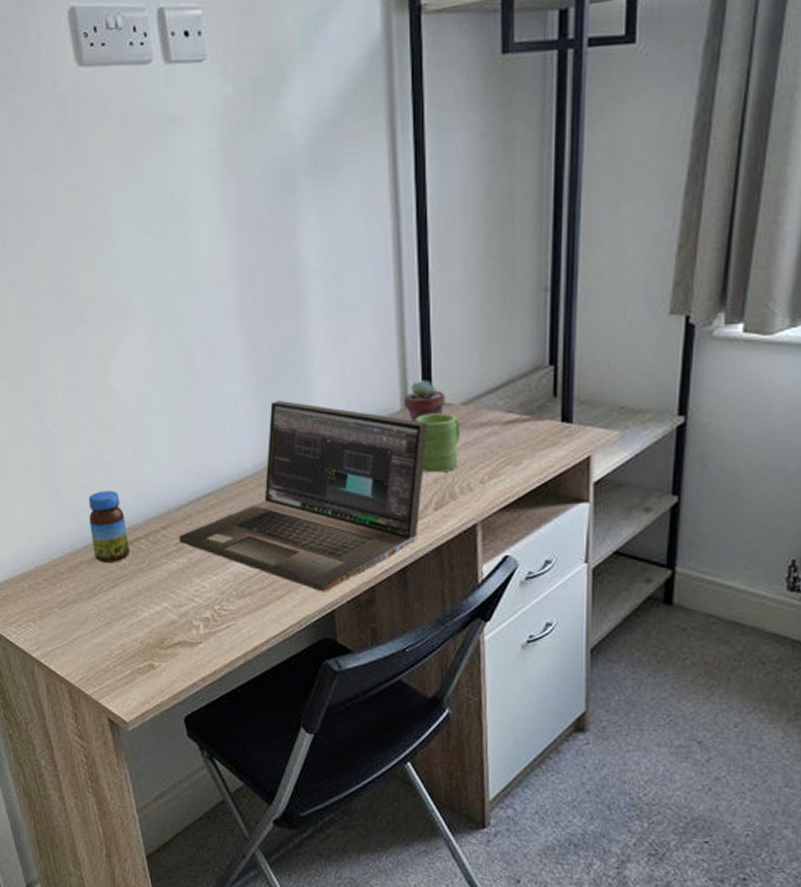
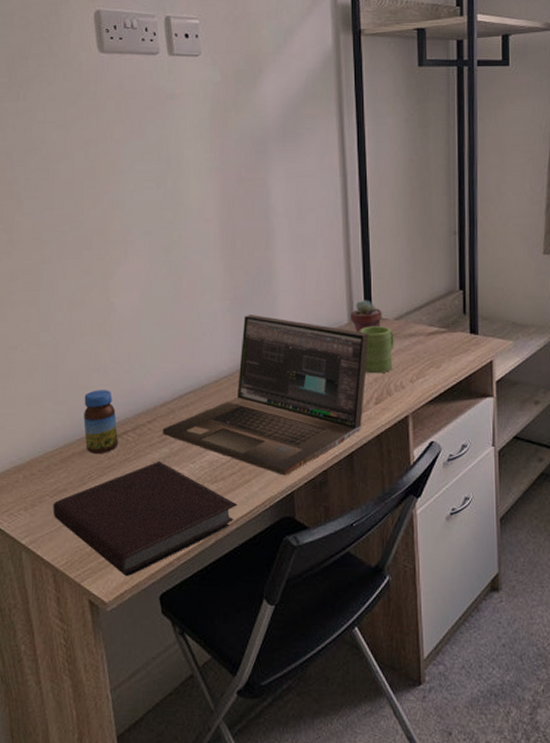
notebook: none [62,571,269,695] -> present [53,460,238,576]

